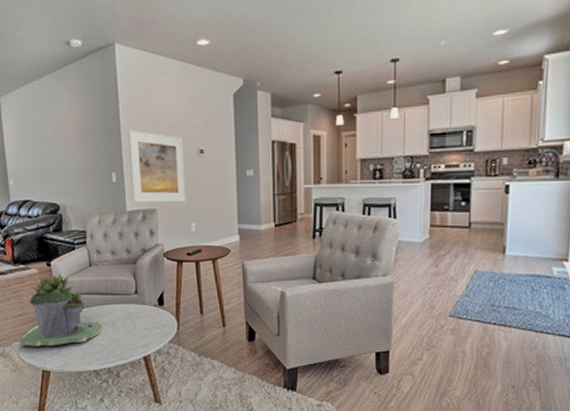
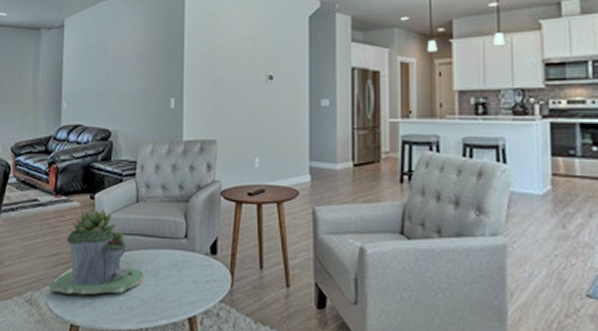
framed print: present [128,129,187,203] -> none [190,52,251,134]

